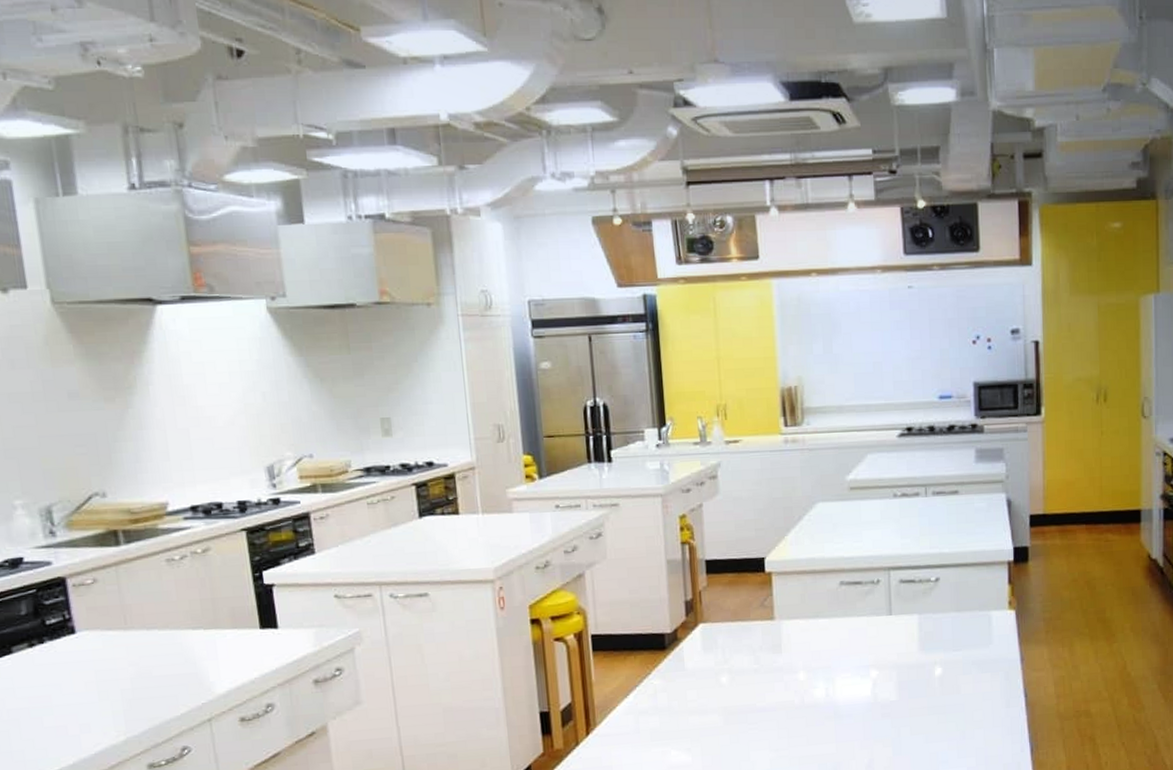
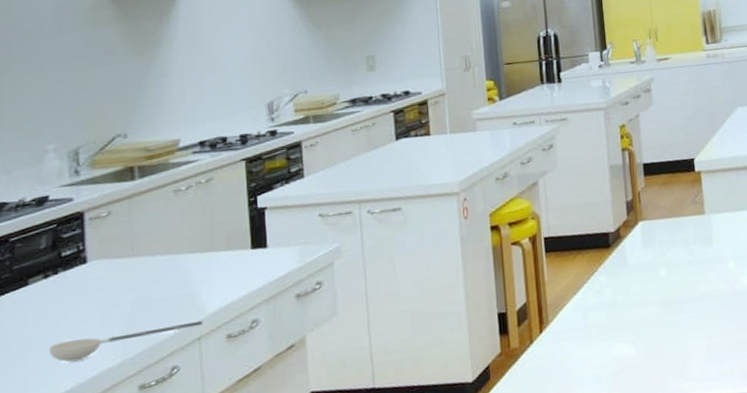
ladle: none [44,701,213,737] -> present [49,320,204,363]

